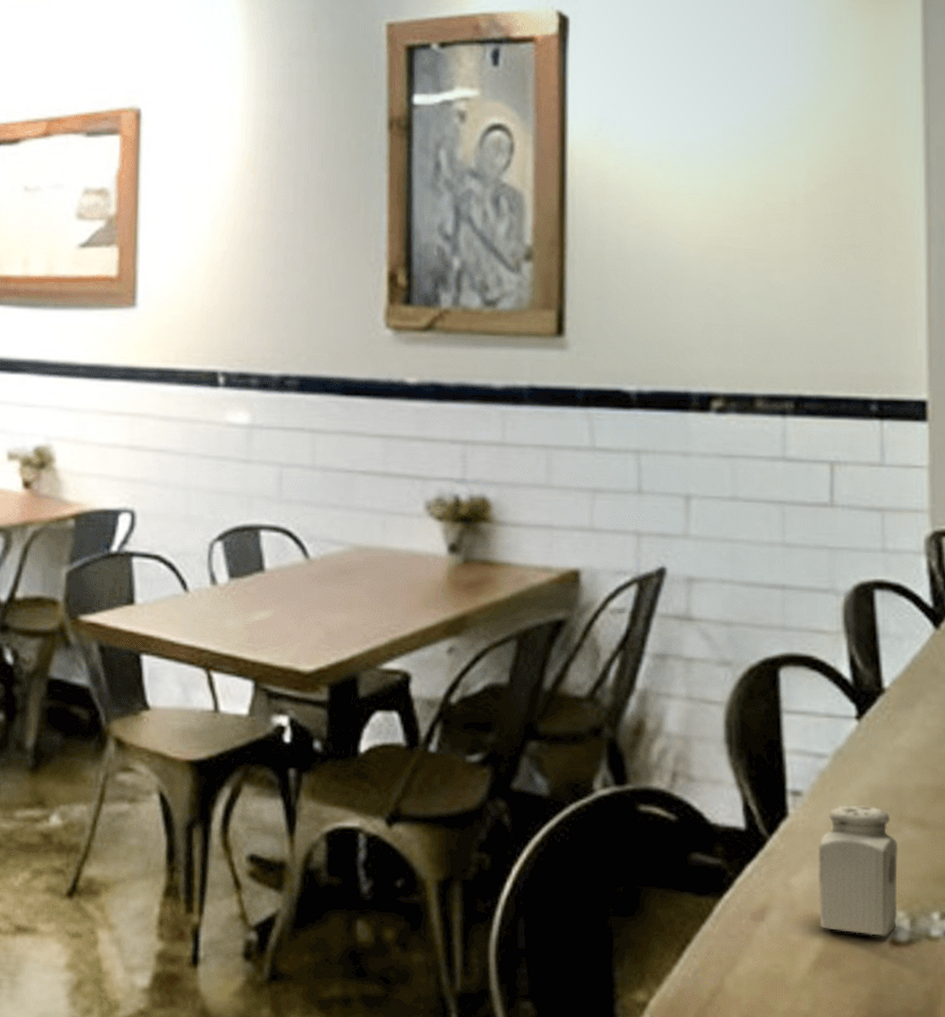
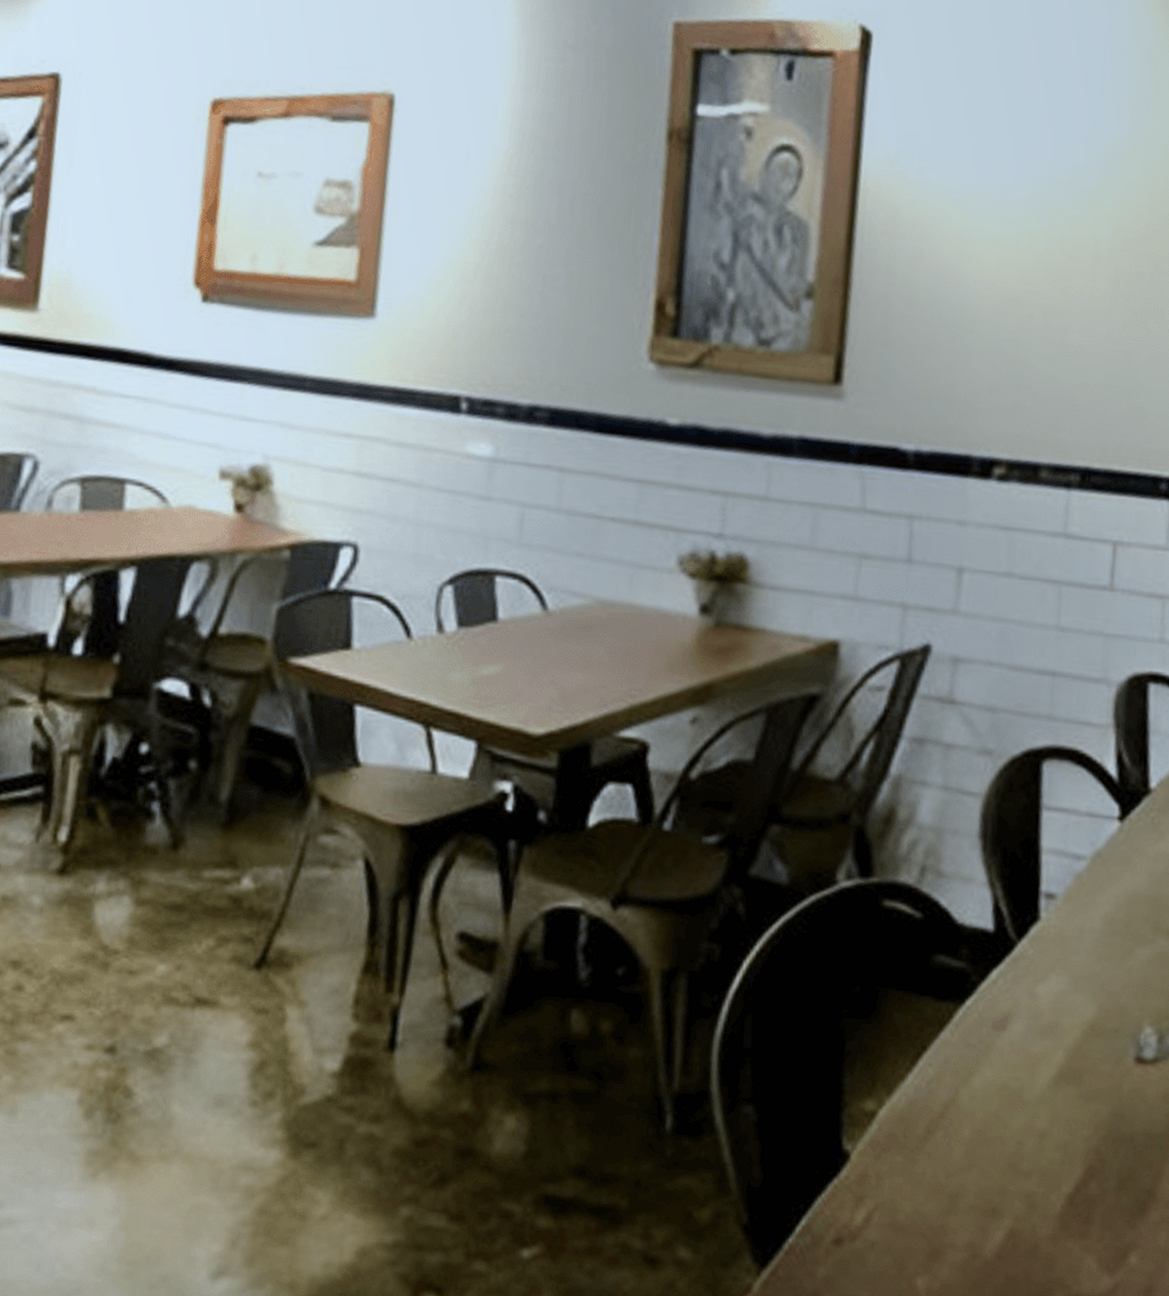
salt shaker: present [819,805,899,936] -> none [1064,911,1152,1053]

